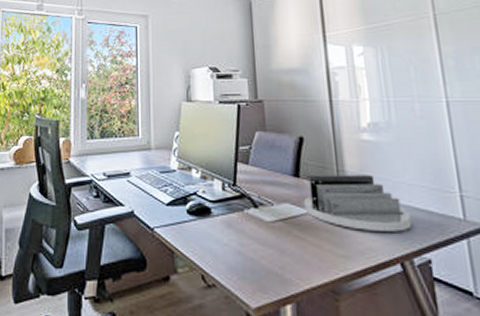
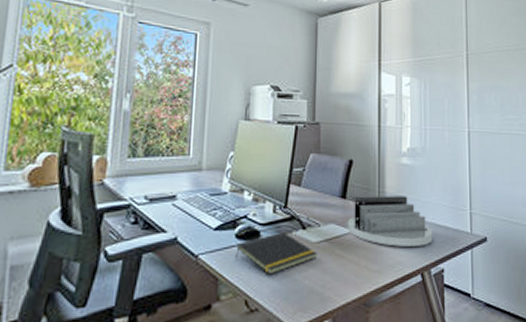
notepad: none [188,210,273,252] -> present [235,233,317,275]

